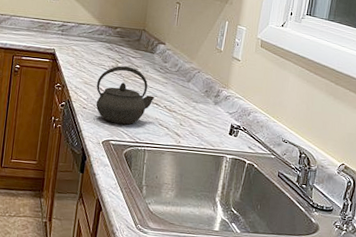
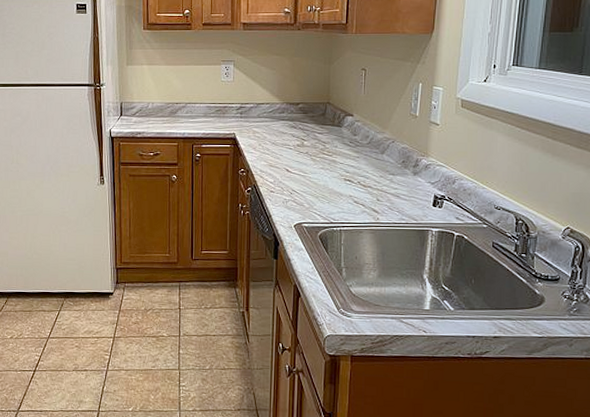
kettle: present [96,66,155,125] -> none [283,144,347,205]

